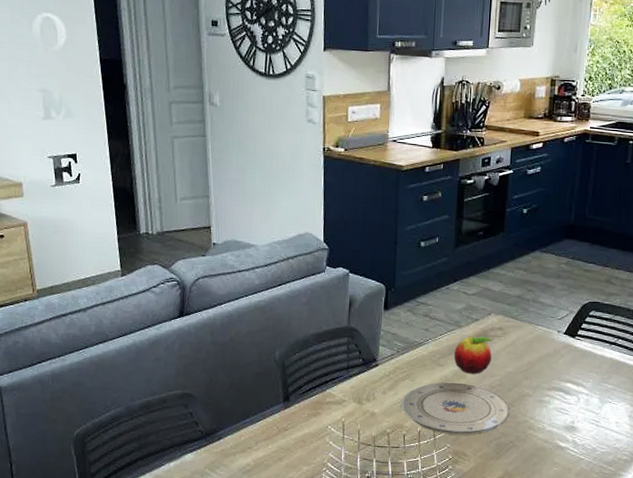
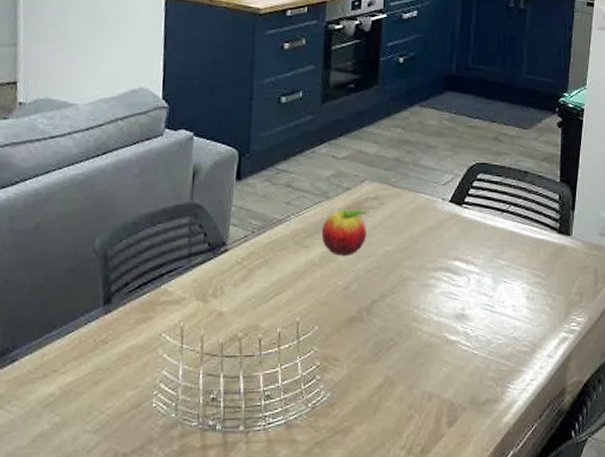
plate: present [401,382,510,436] -> none [256,267,390,335]

